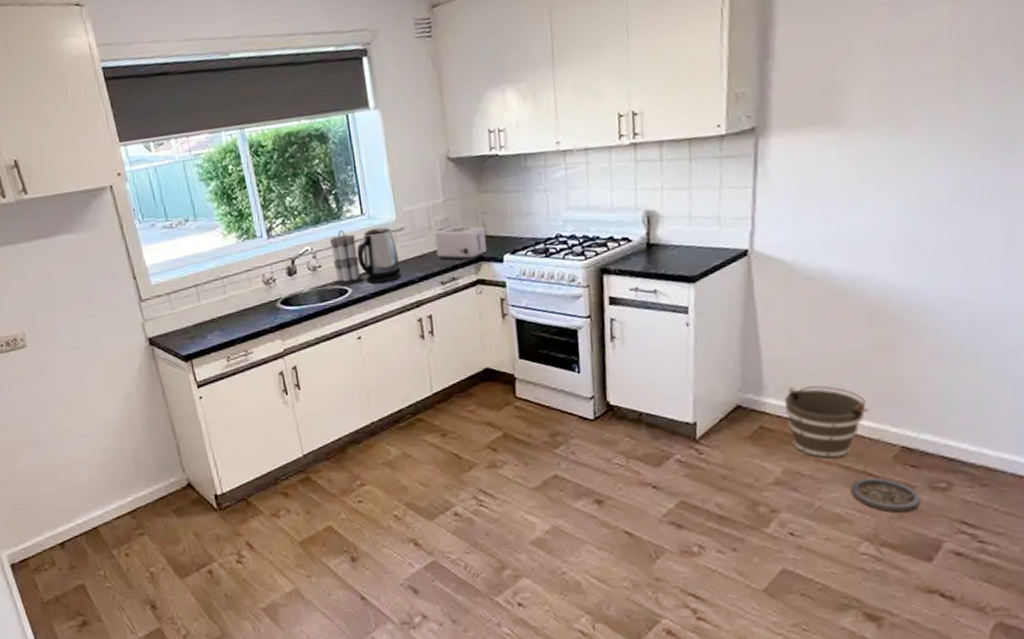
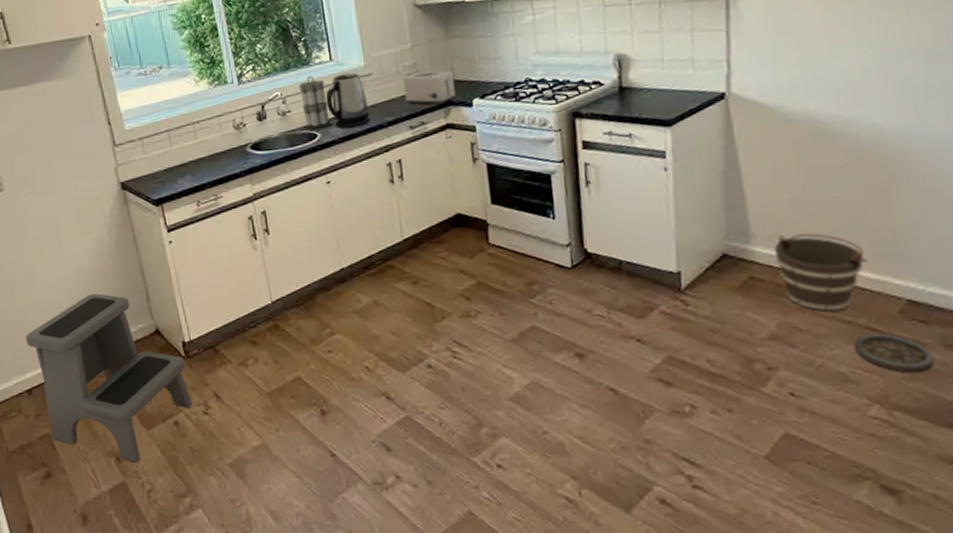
step stool: none [55,449,226,610] -> present [25,293,193,463]

